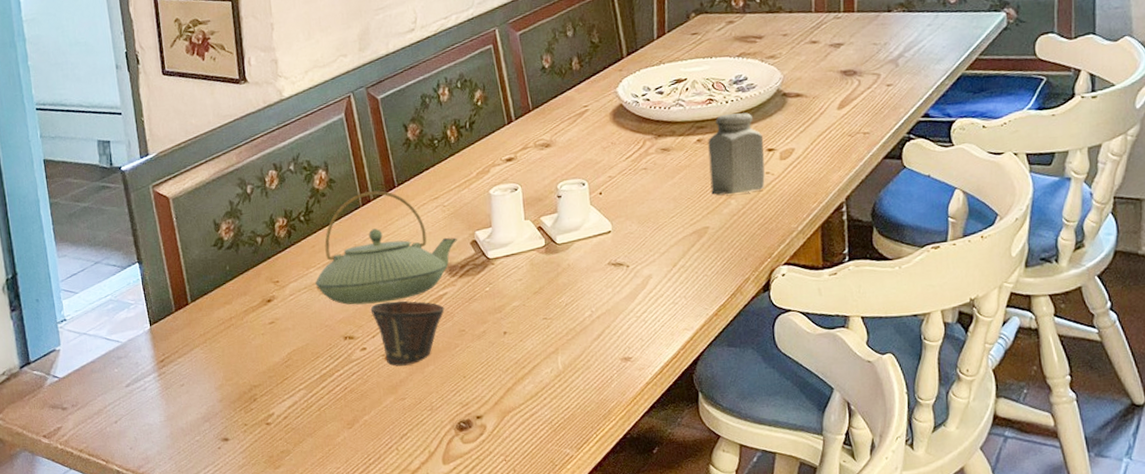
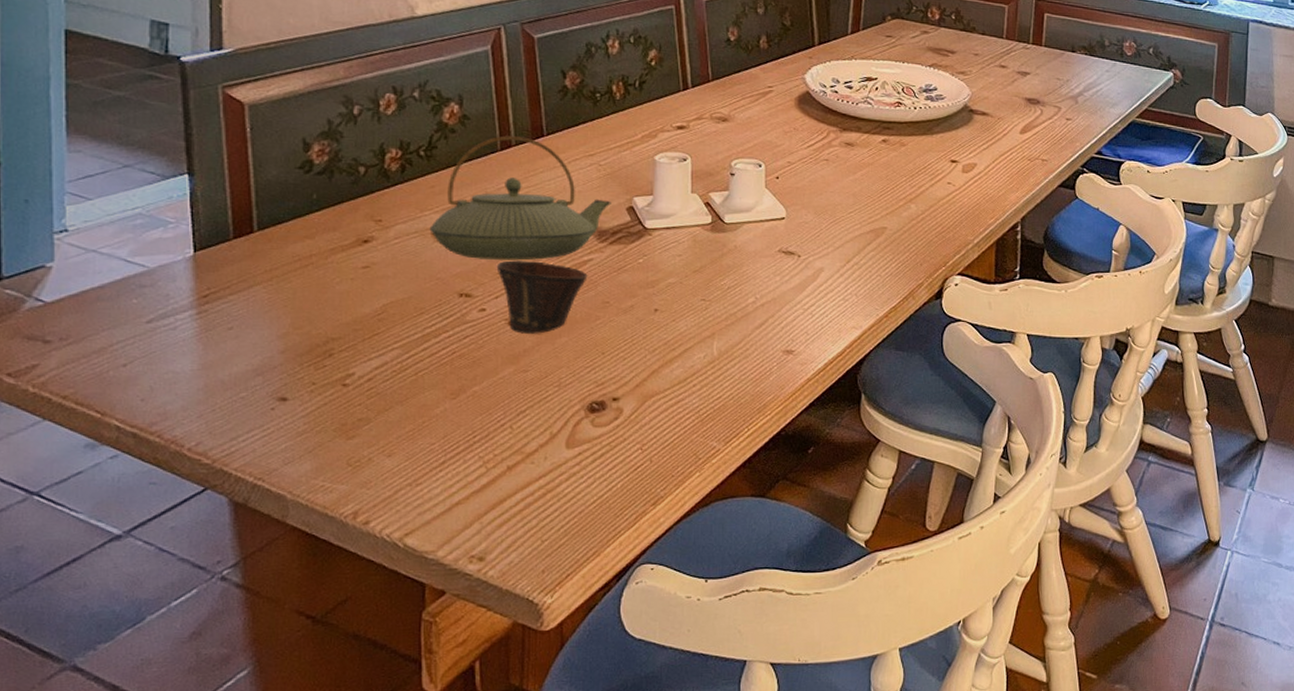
salt shaker: present [708,112,765,195] -> none [892,120,948,199]

